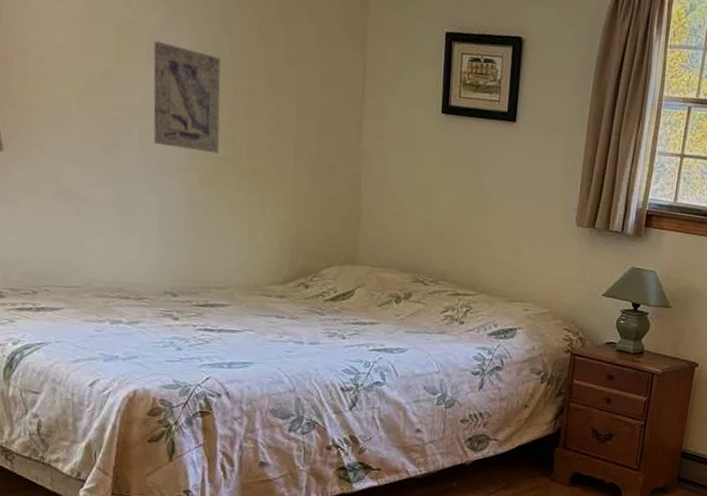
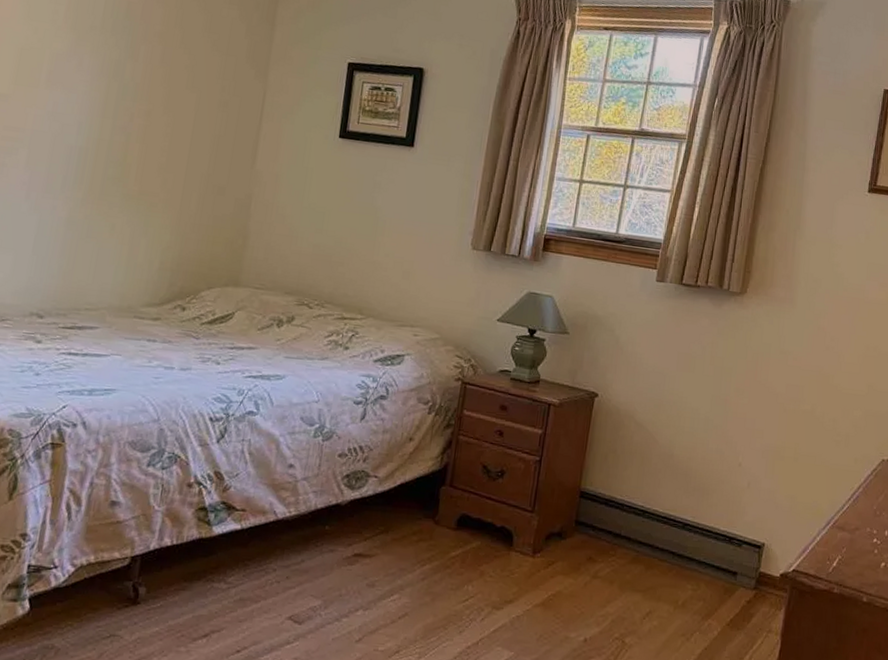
wall art: present [153,40,221,154] -> none [41,66,121,174]

